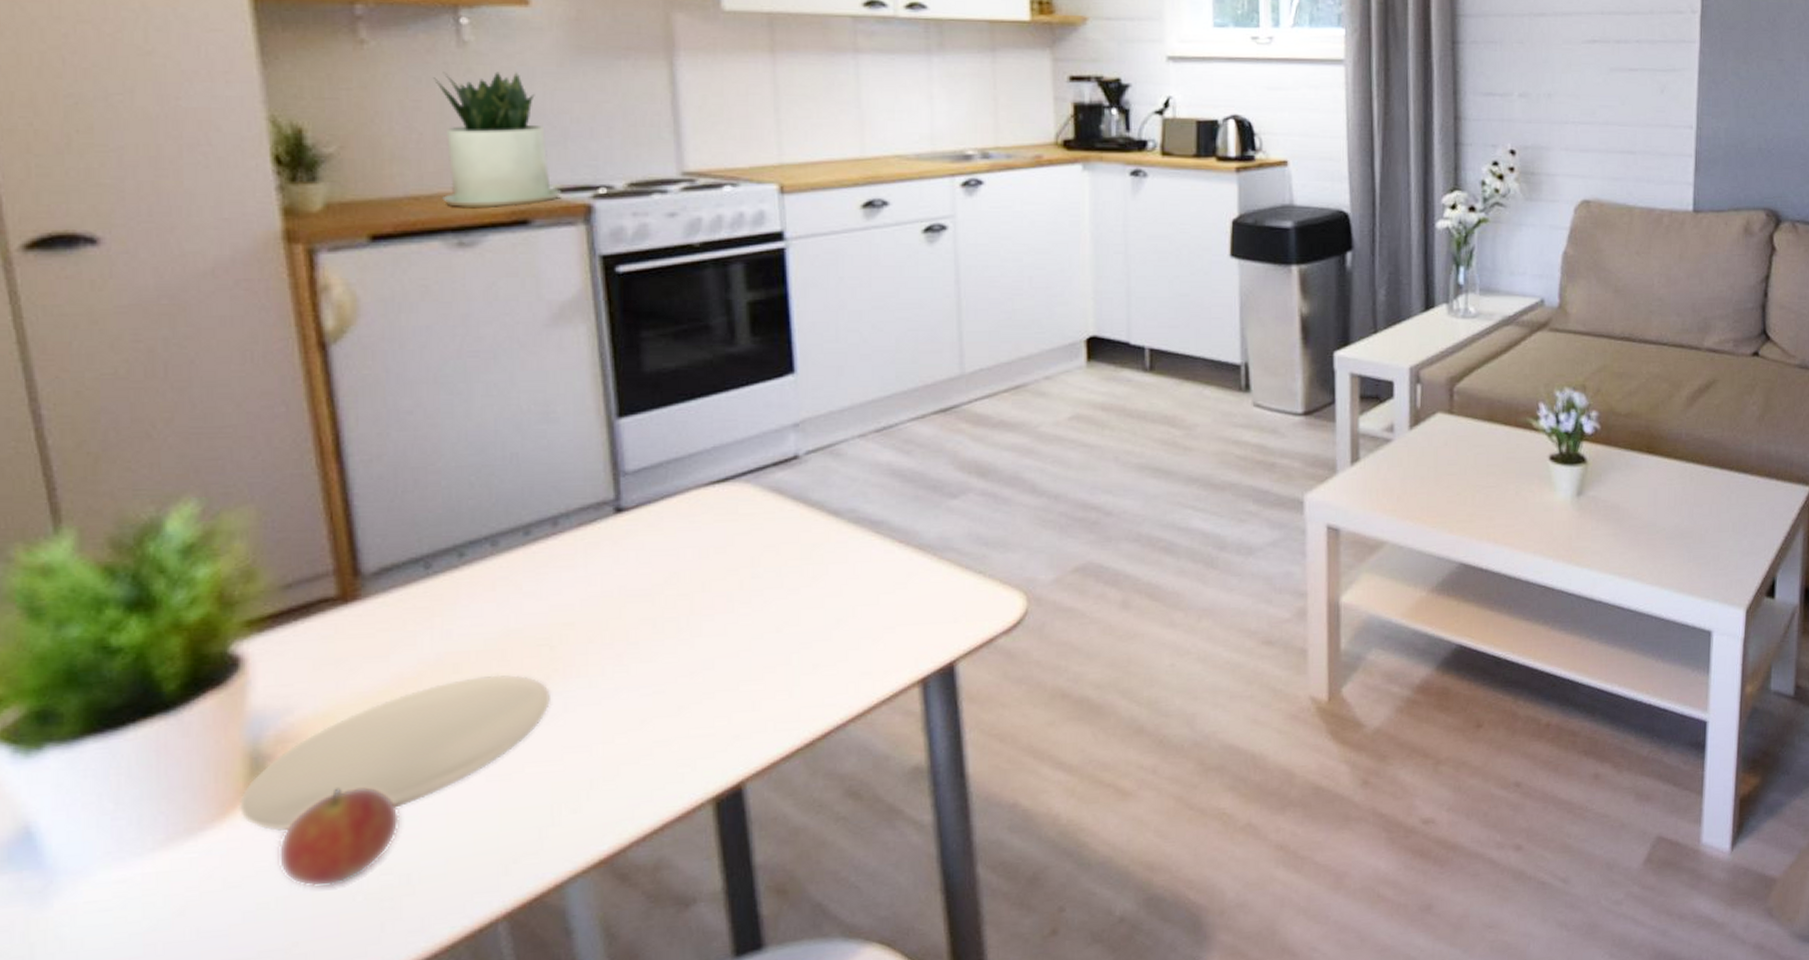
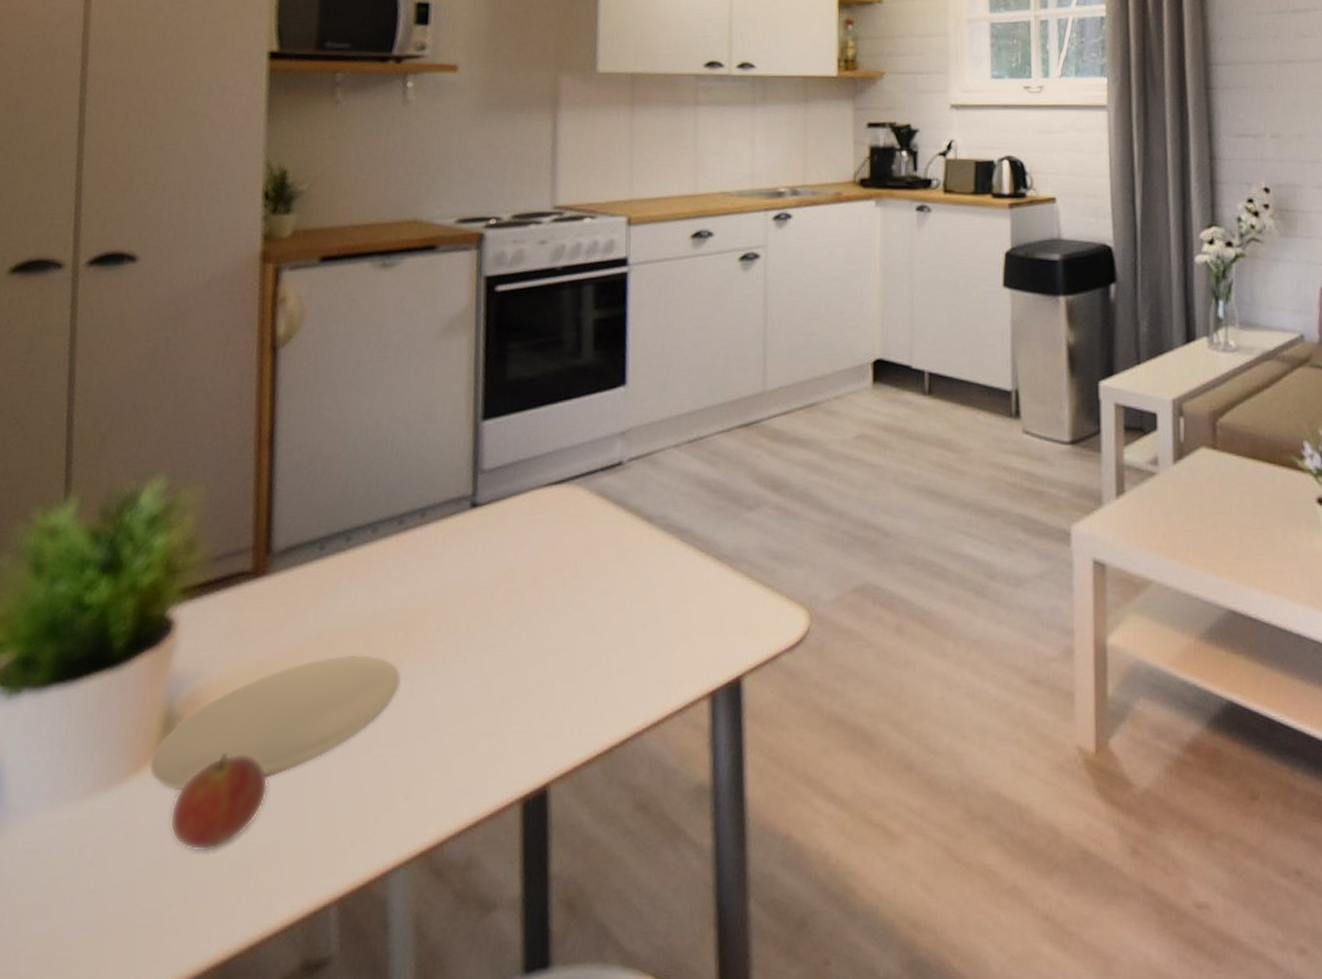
planter: present [432,72,561,207] -> none [376,124,462,235]

